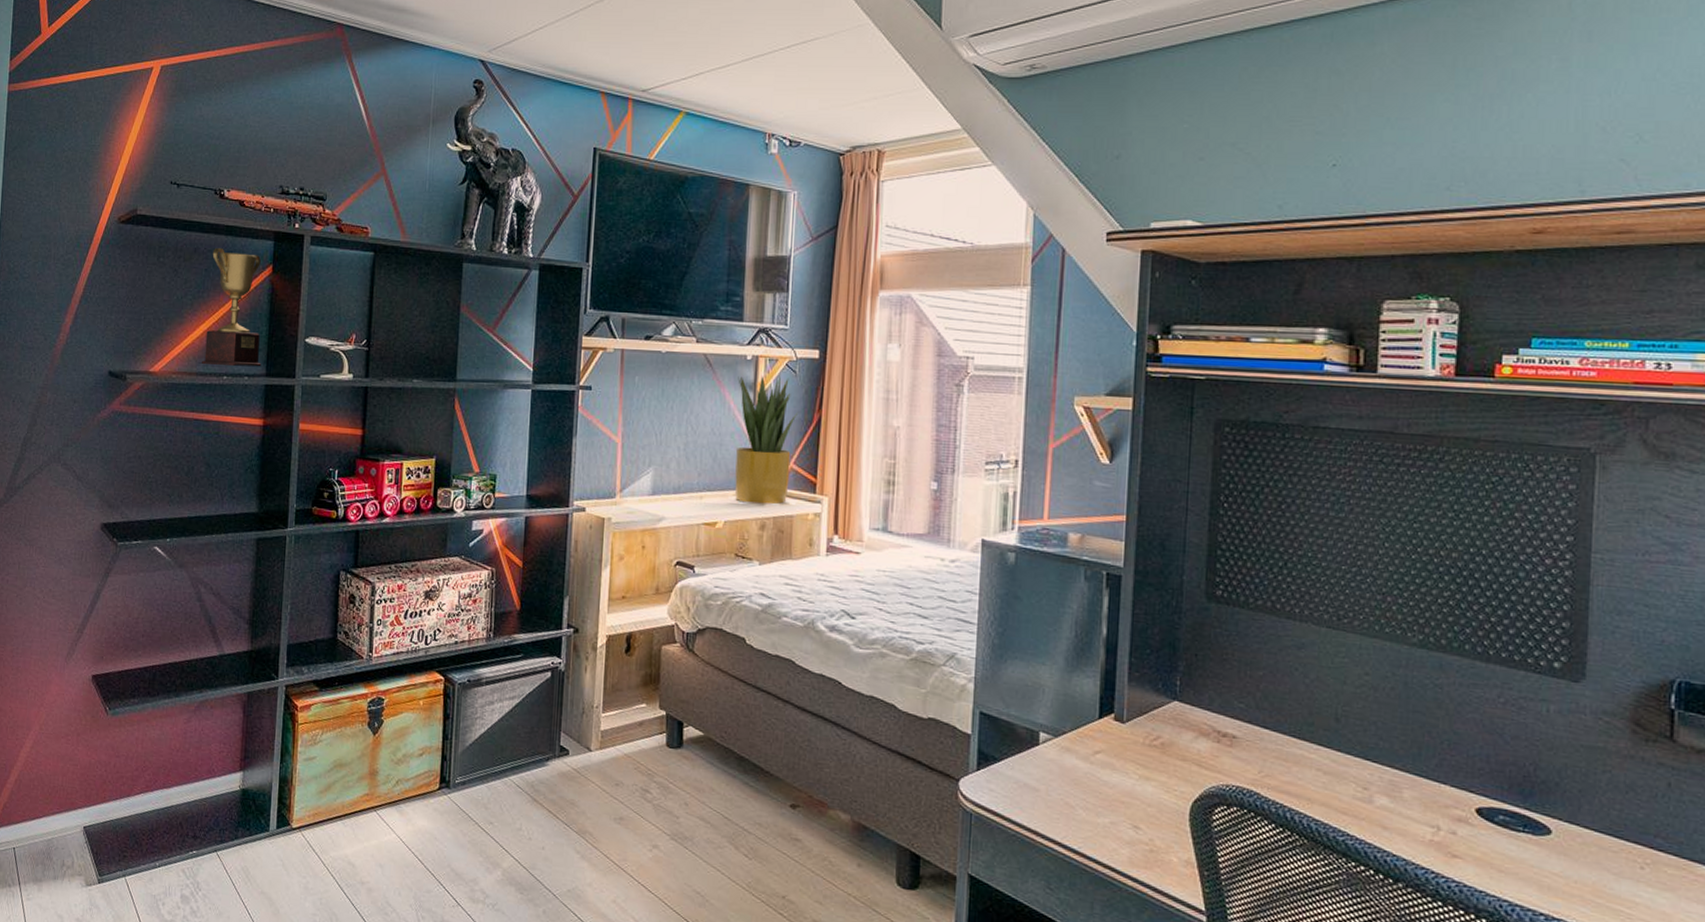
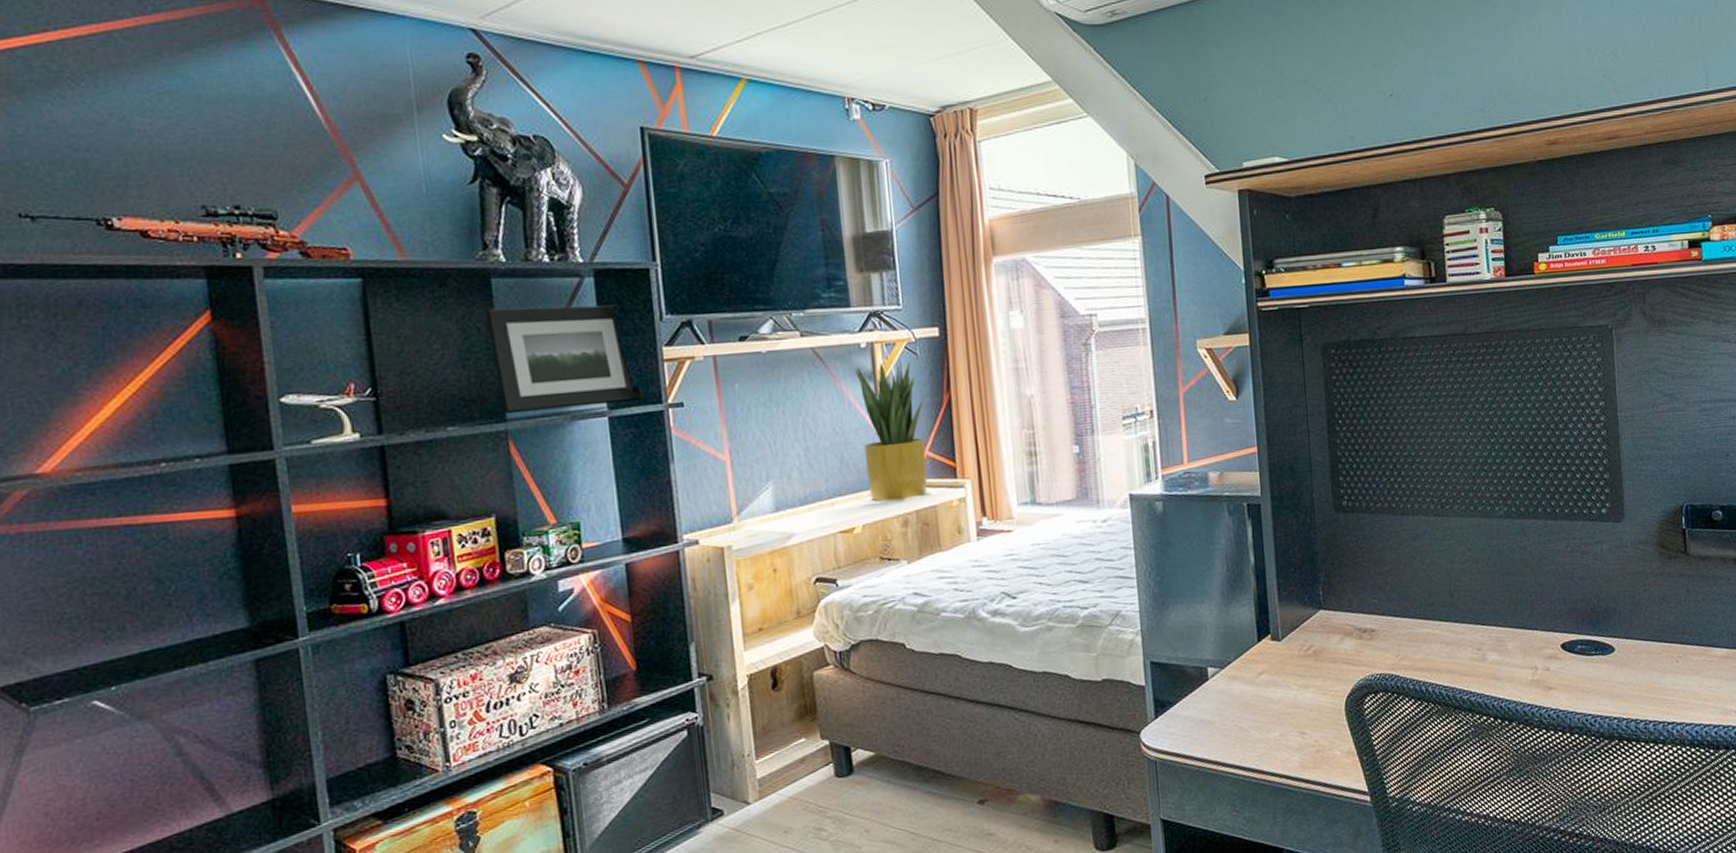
trophy cup: present [201,247,262,367] -> none [109,295,219,453]
picture frame: none [454,287,562,380] -> present [485,304,644,415]

